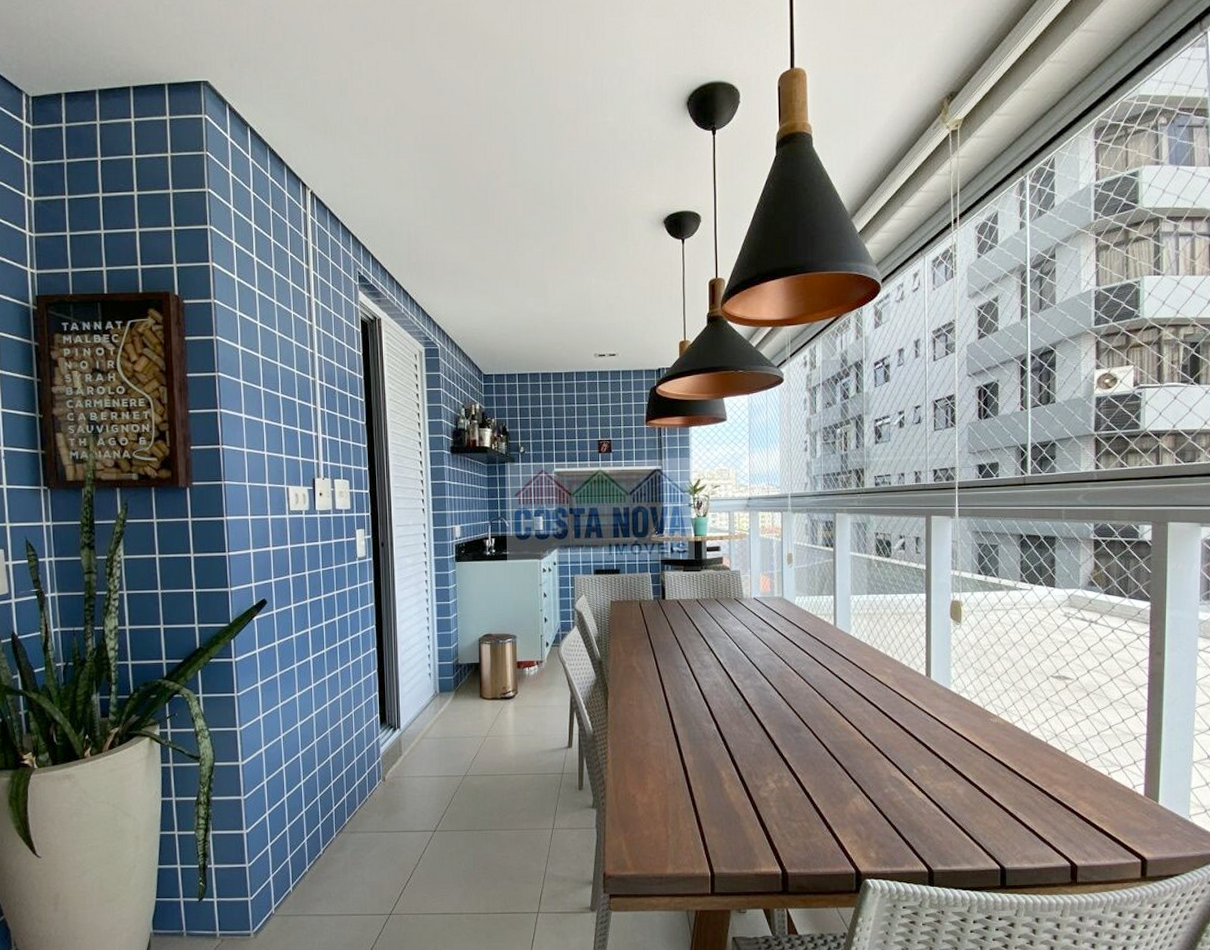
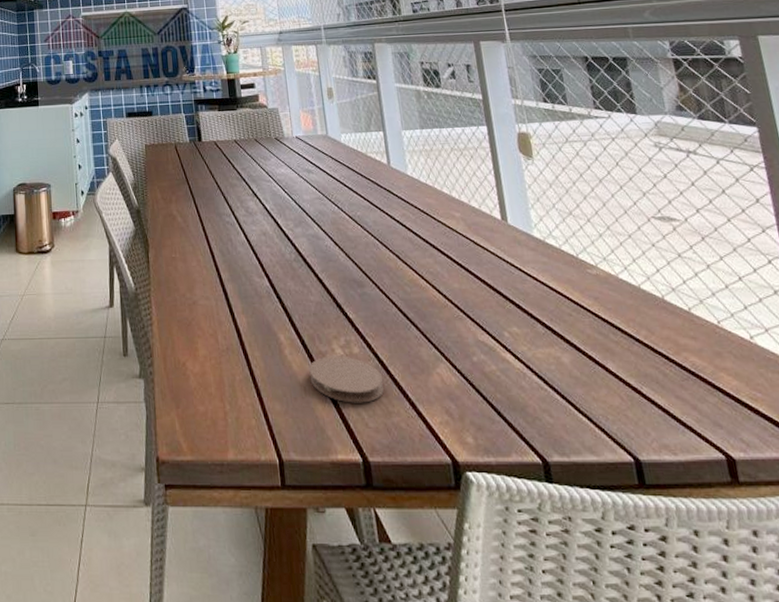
coaster: none [744,789,807,827] -> present [309,356,385,403]

